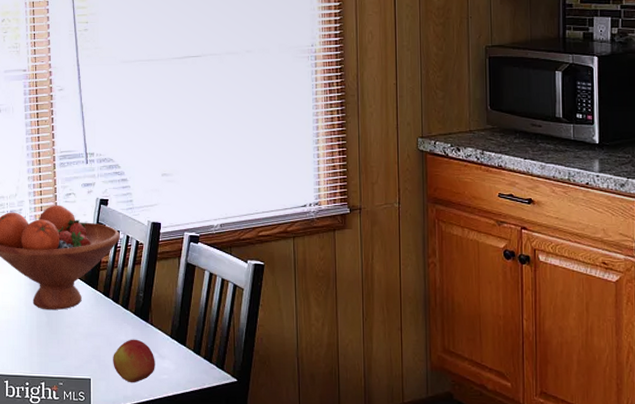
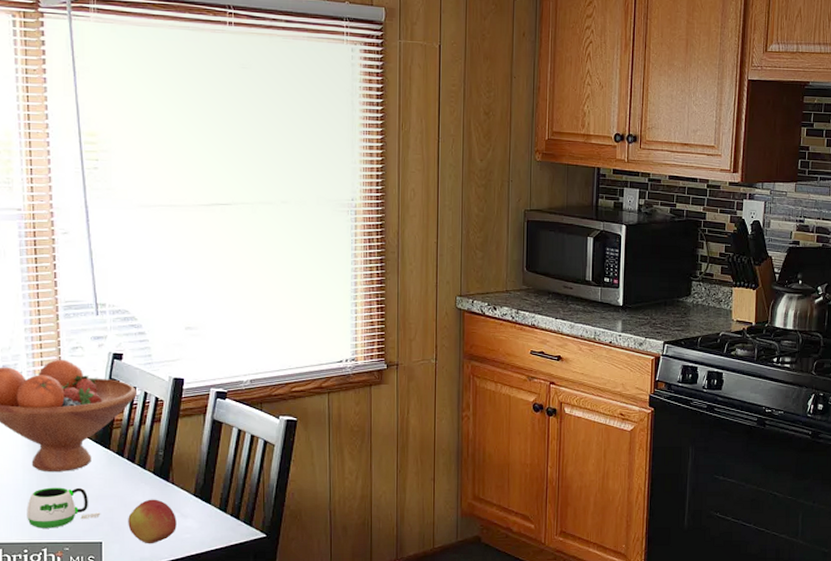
mug: none [28,324,90,363] -> present [27,487,101,528]

